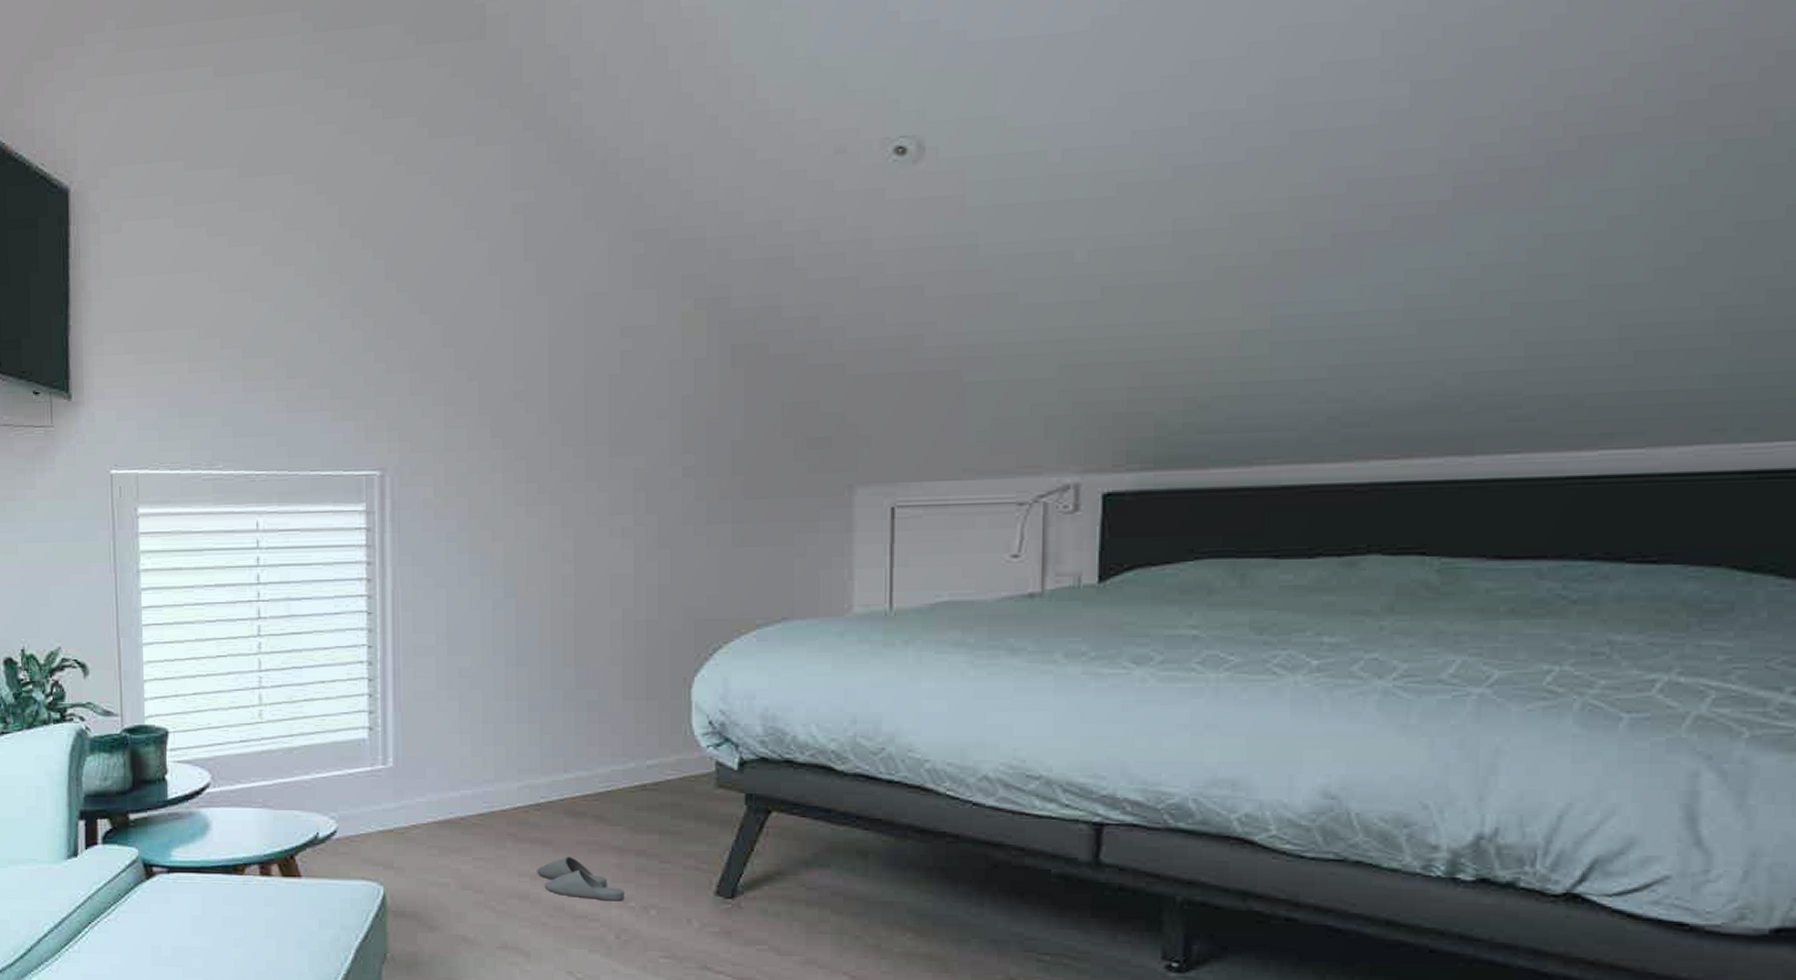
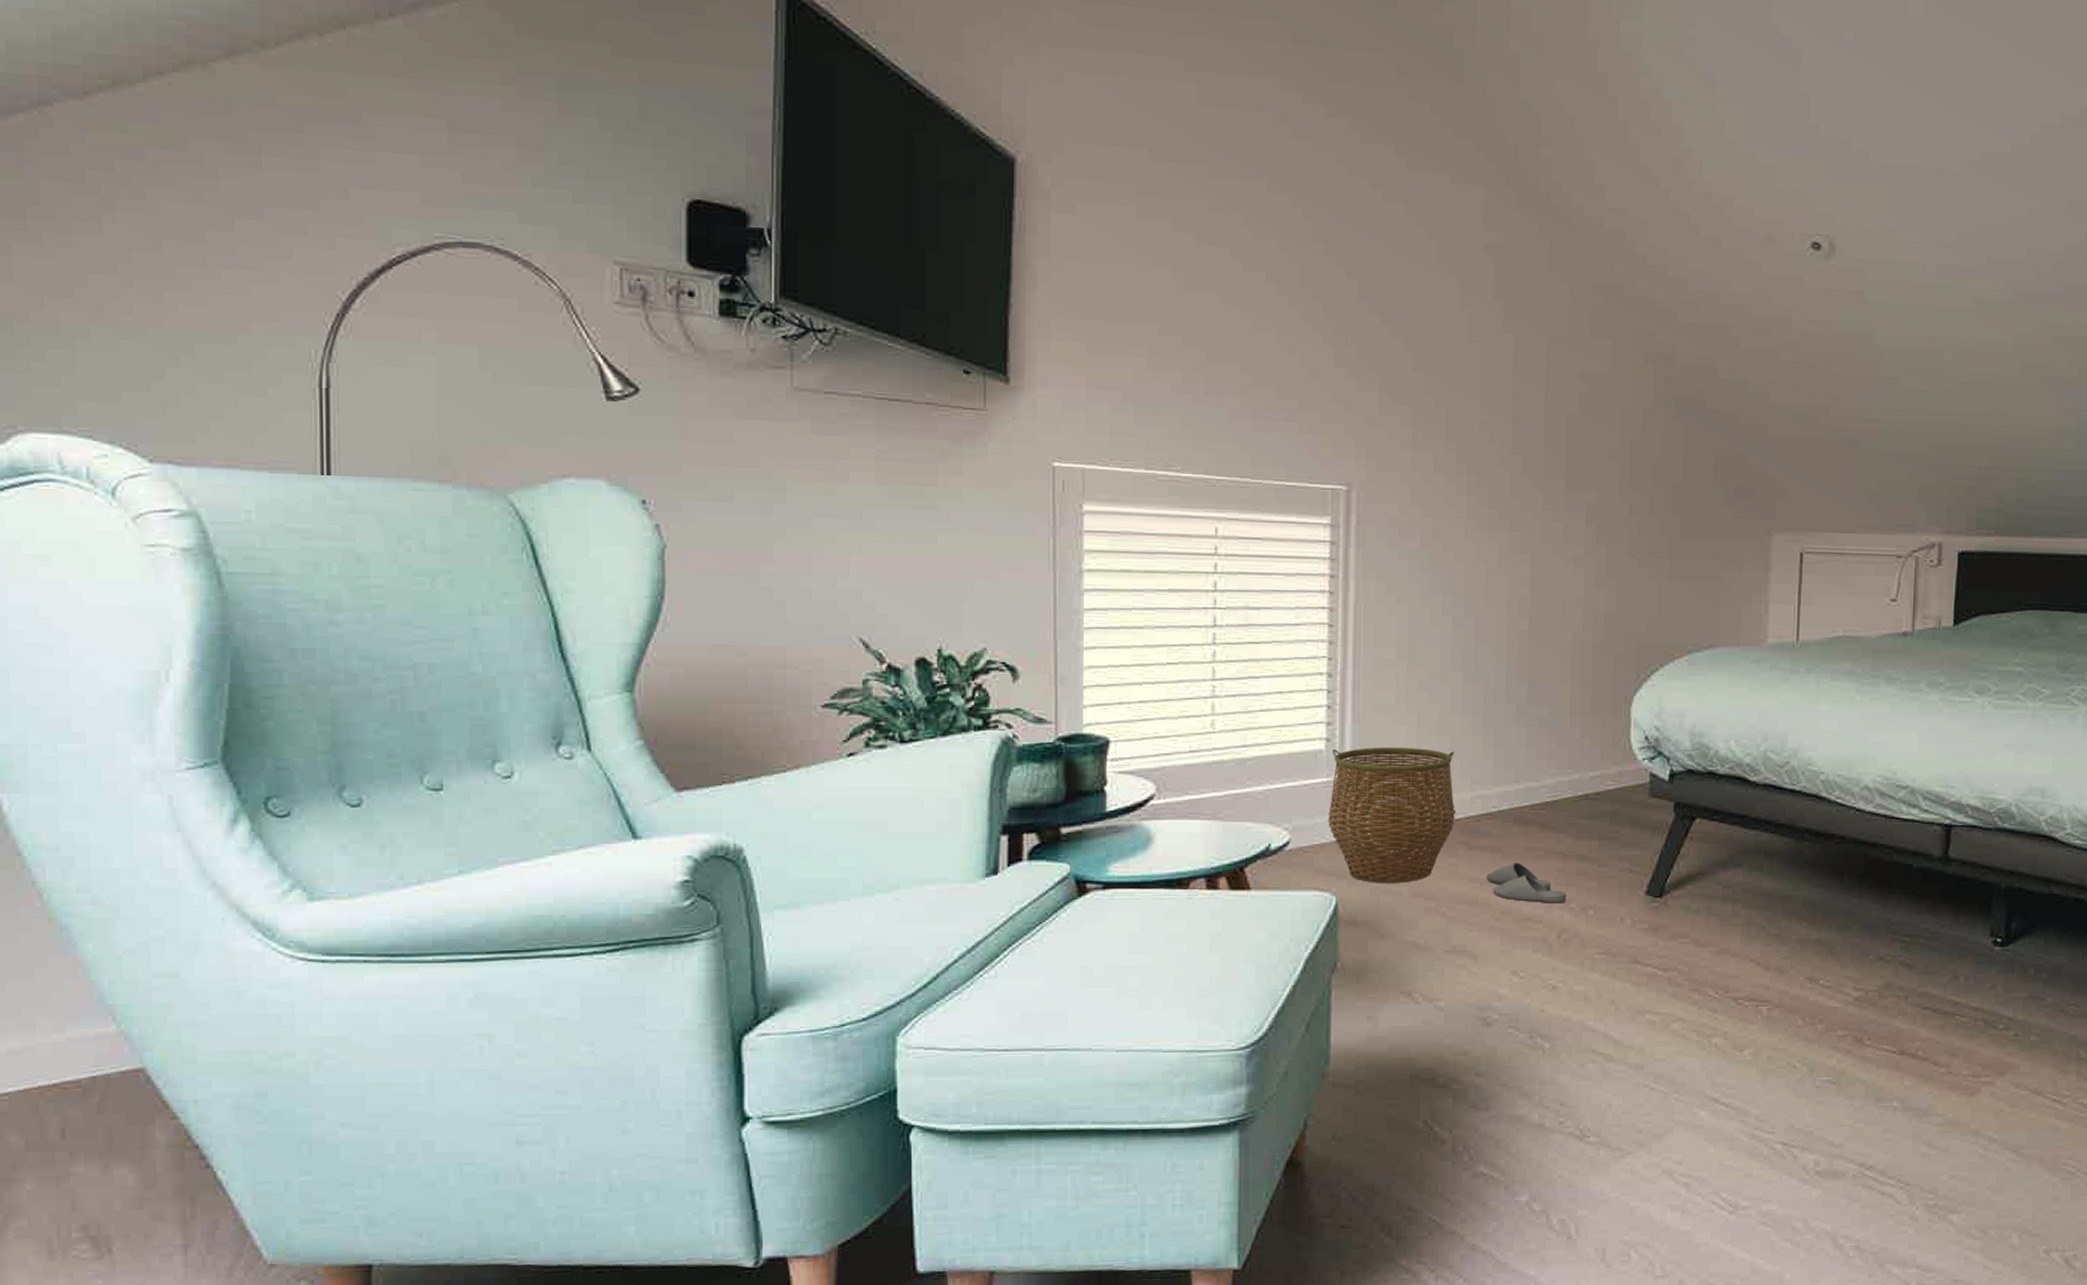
basket: none [372,735,503,875] -> present [1327,746,1456,883]

